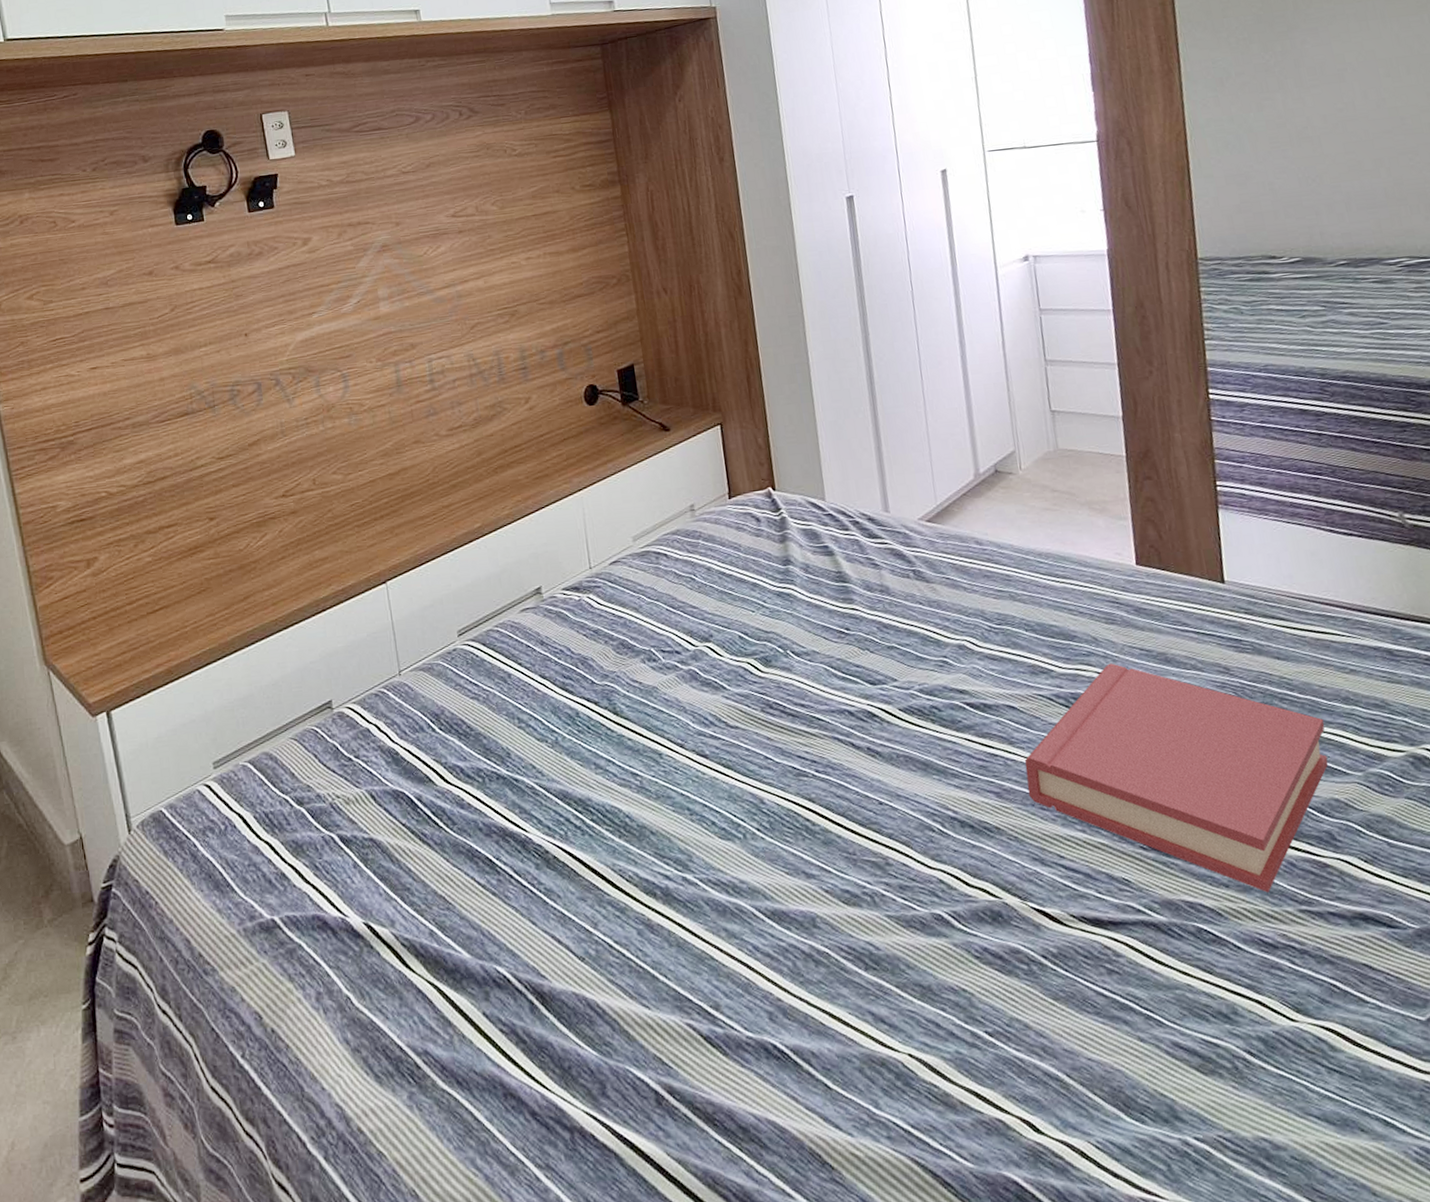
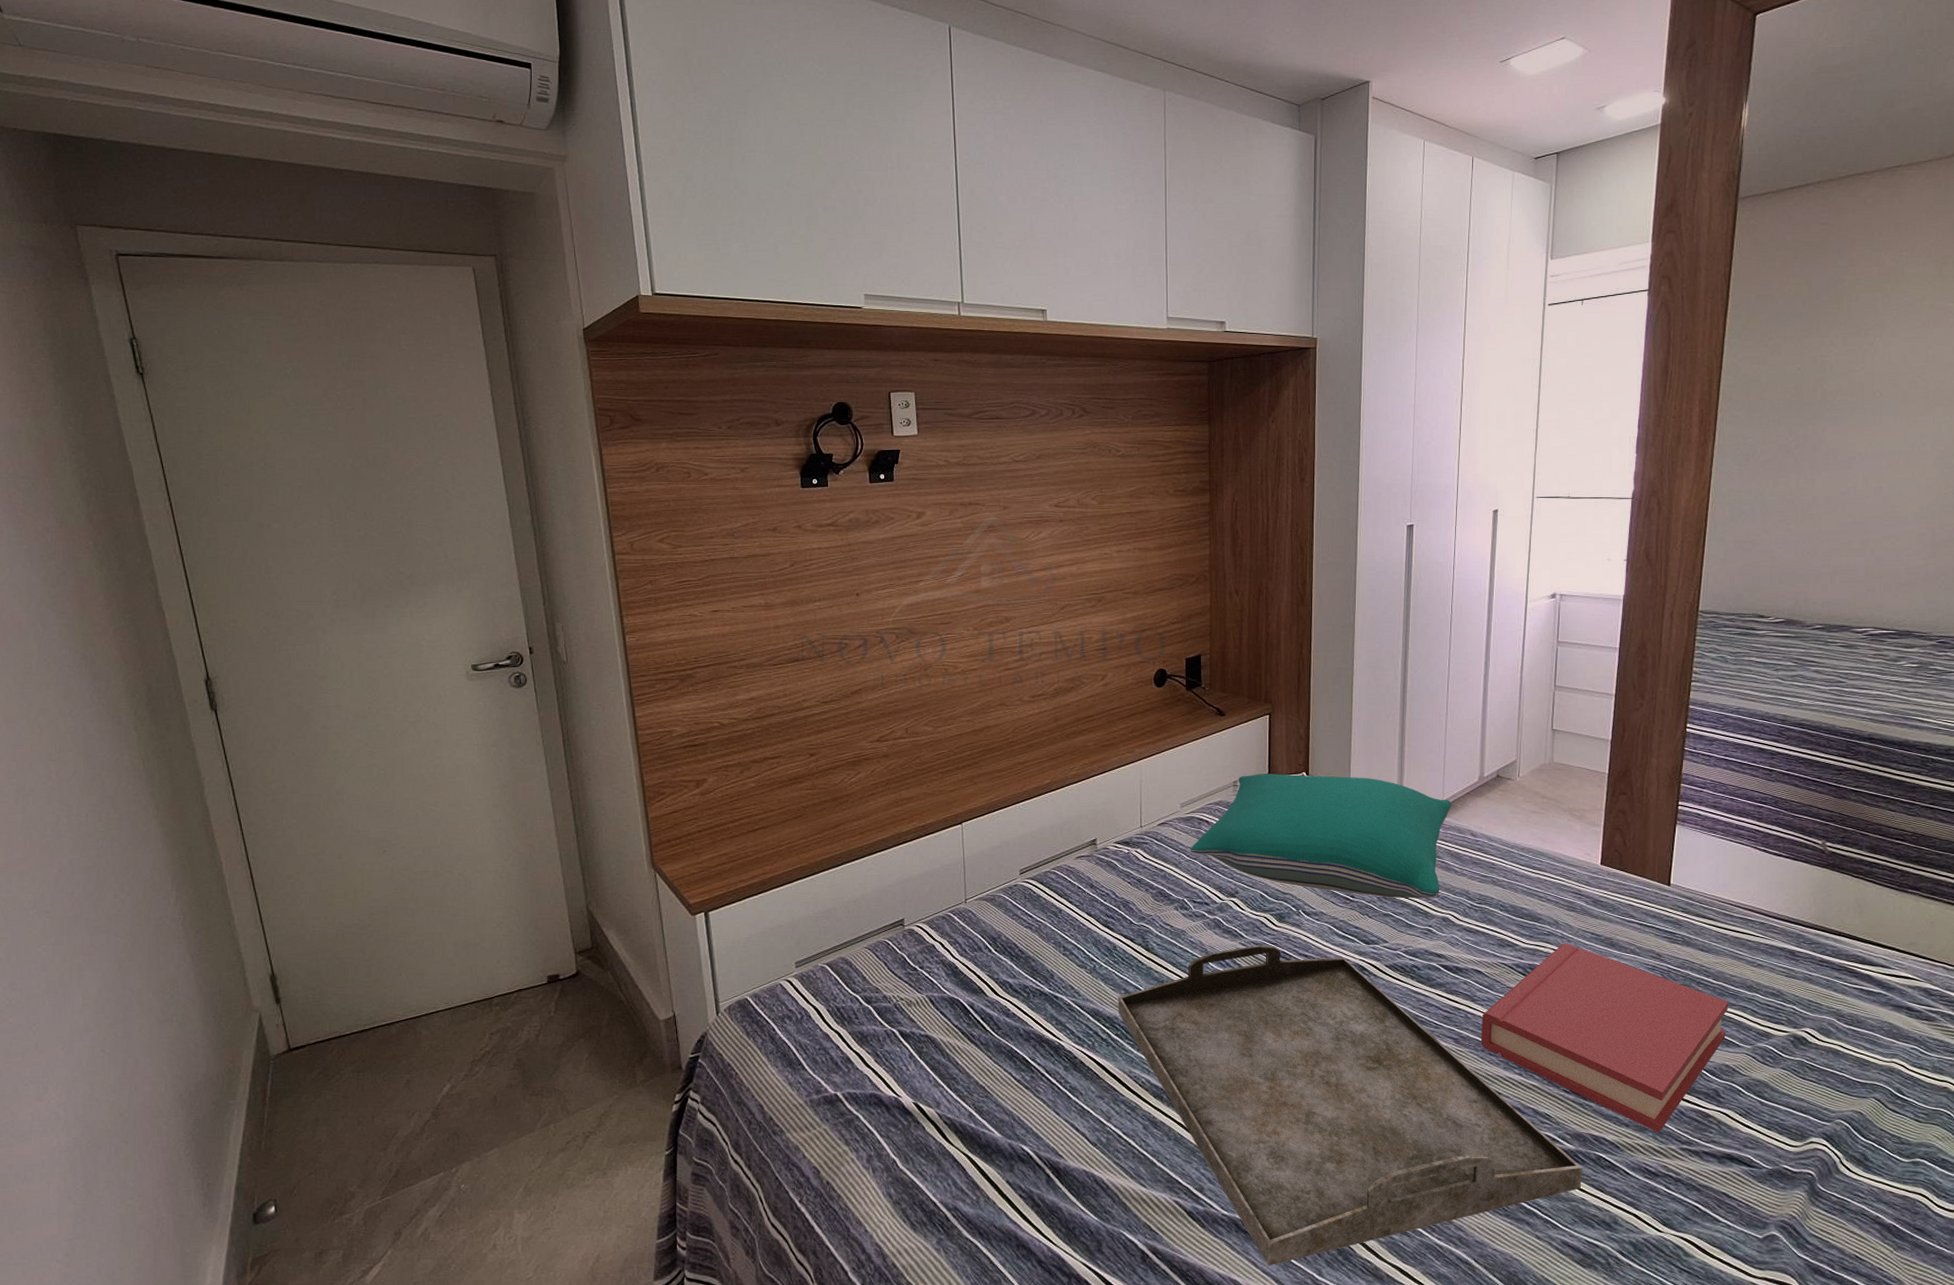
serving tray: none [588,696,1184,1100] -> present [1118,944,1583,1266]
pillow: none [649,486,950,627] -> present [1190,774,1452,899]

